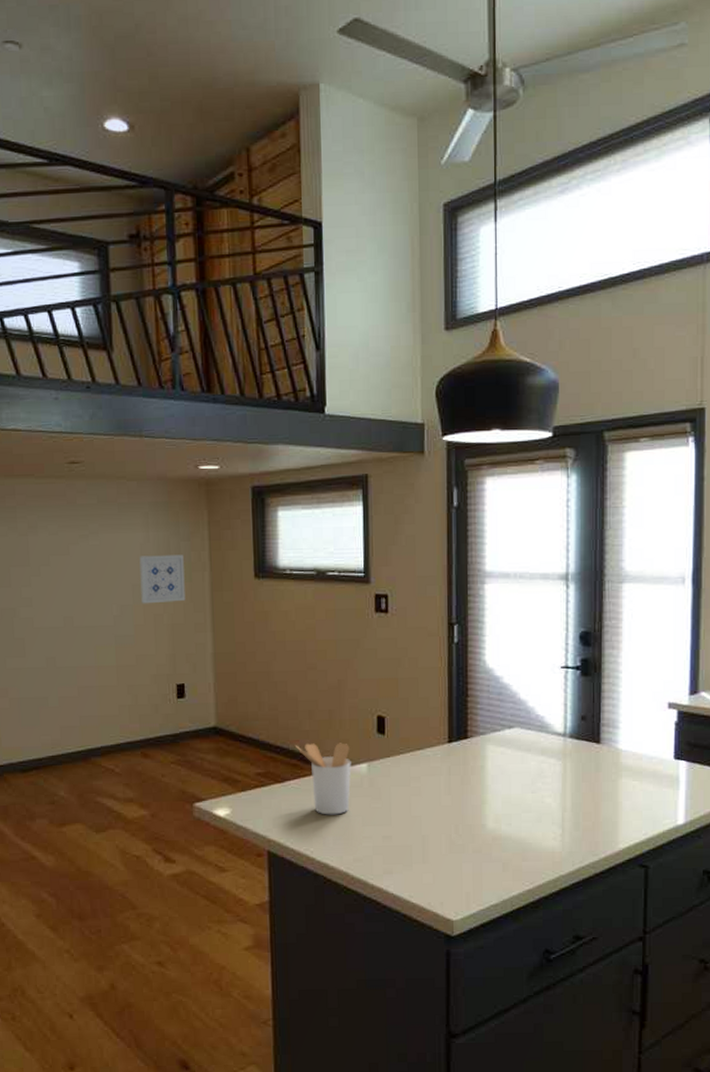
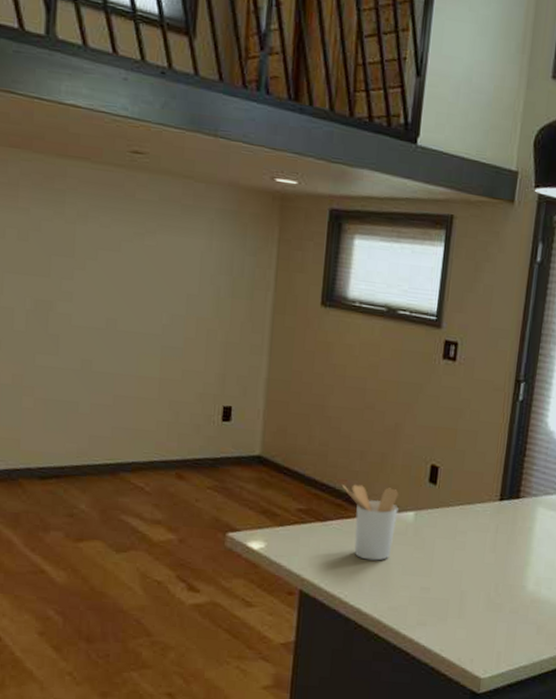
wall art: present [139,555,186,604] -> none [195,264,247,320]

